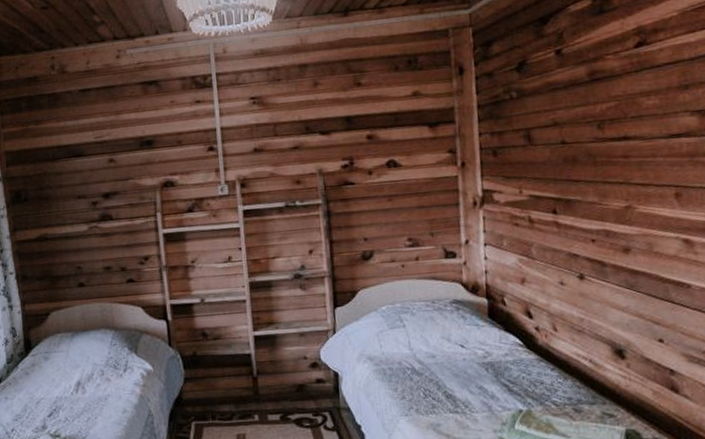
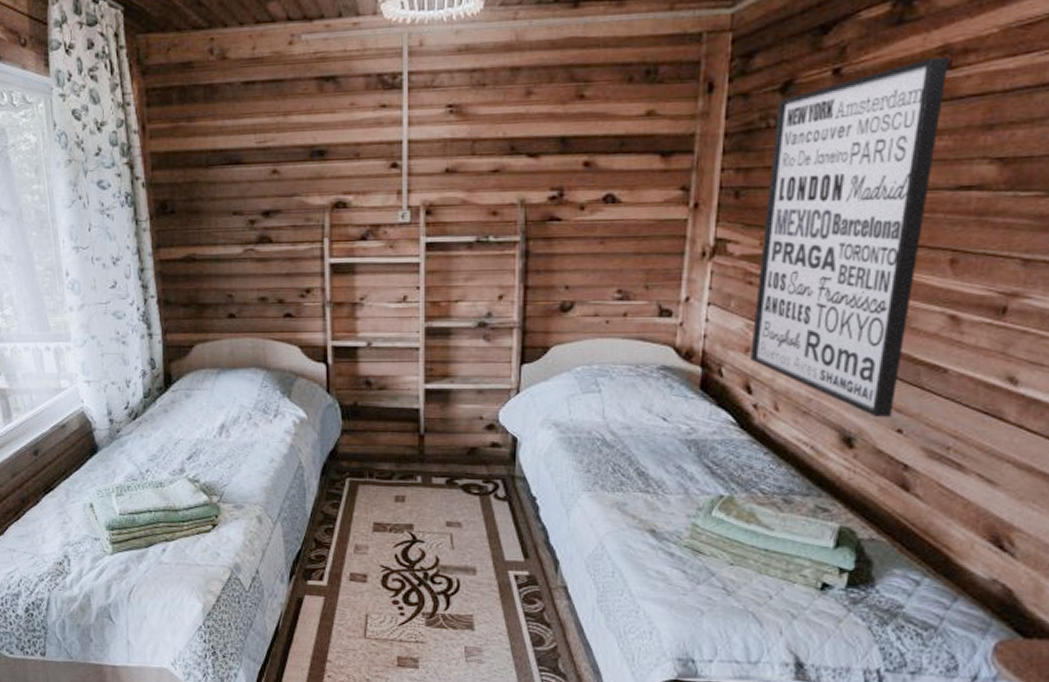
wall art: none [516,35,652,330] -> present [750,56,949,417]

